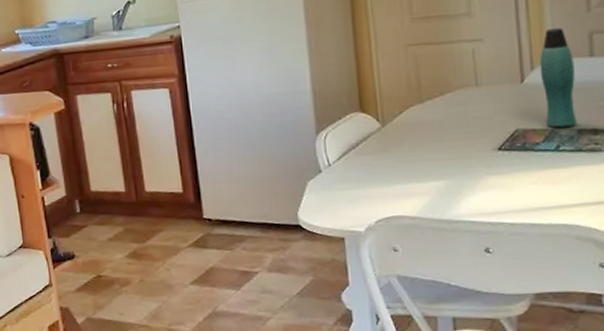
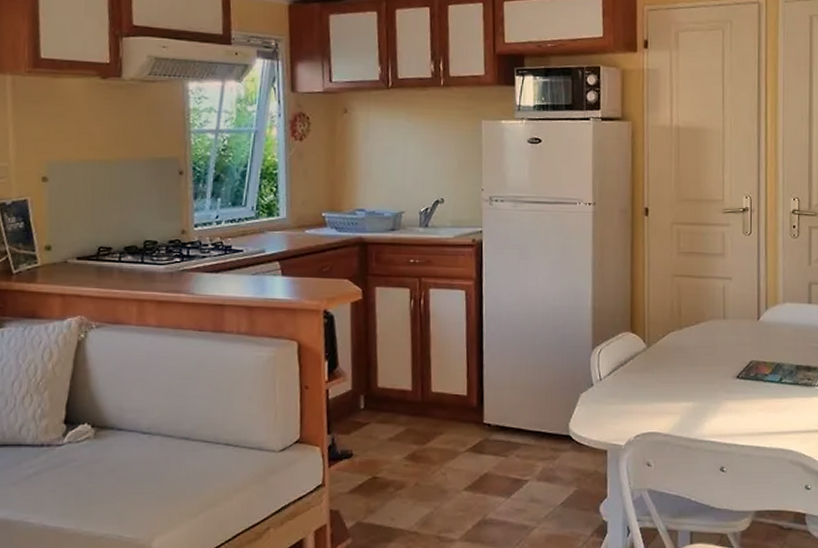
bottle: present [539,27,577,129] -> none [772,275,797,363]

